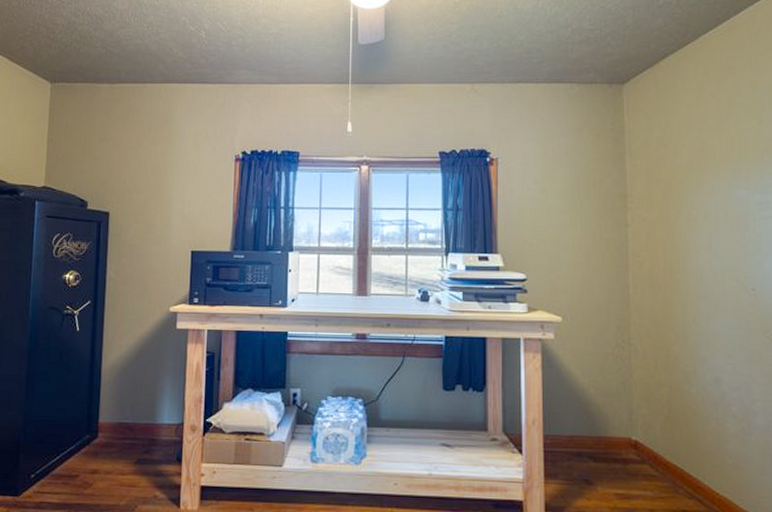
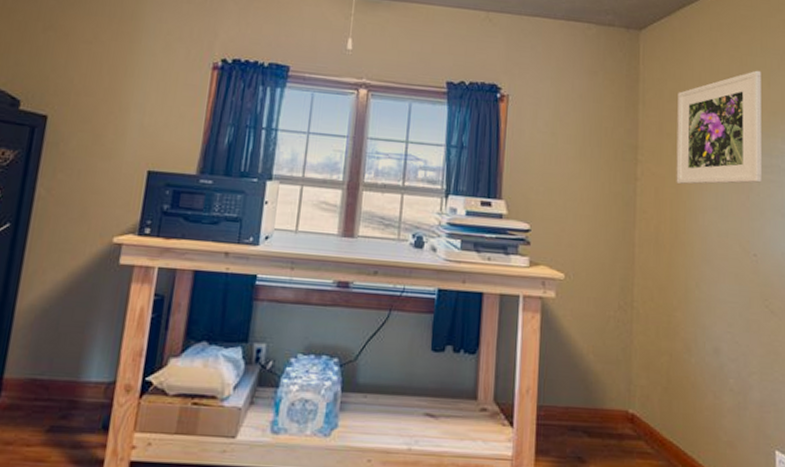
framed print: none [665,110,757,227] -> present [676,70,761,185]

